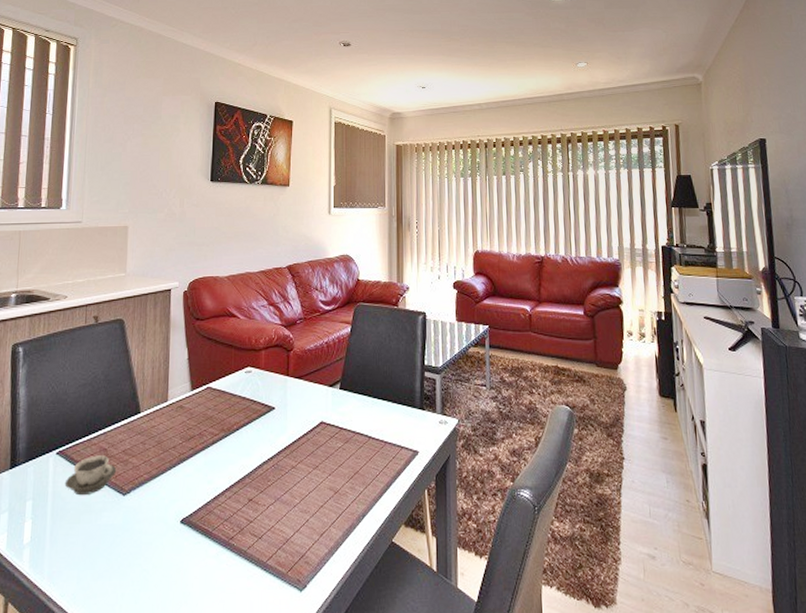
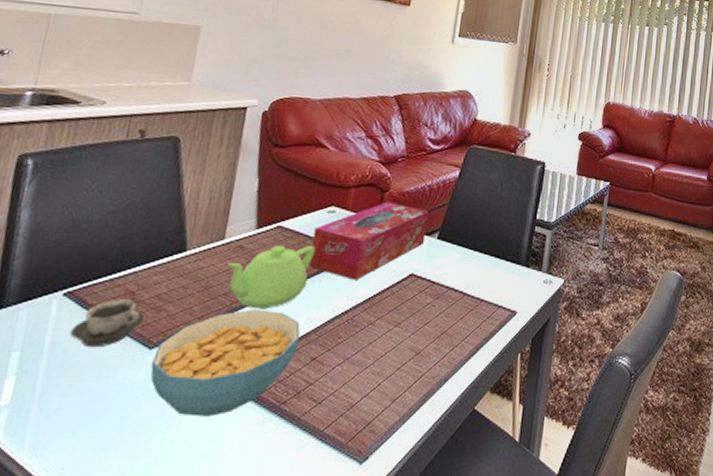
cereal bowl: none [126,459,237,551] -> present [150,309,300,417]
teapot: none [173,402,239,459] -> present [228,246,315,309]
tissue box: none [236,359,329,430] -> present [308,201,429,280]

